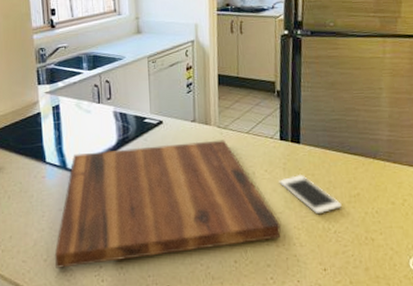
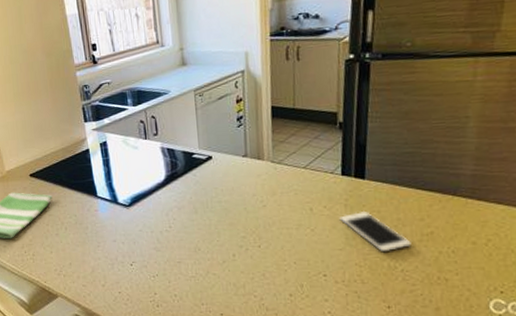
cutting board: present [54,140,281,268] -> none [111,175,341,293]

